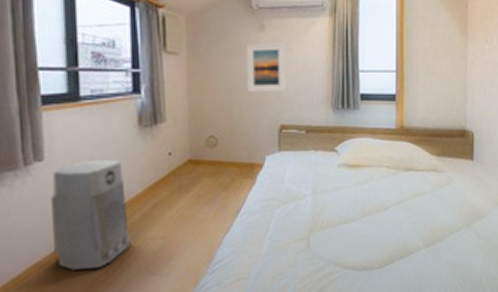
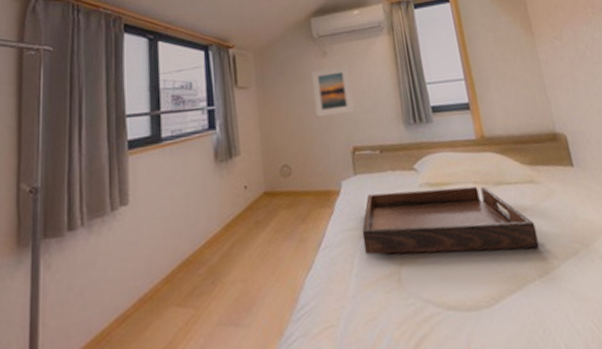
air purifier: present [50,160,131,270] -> none [133,198,211,324]
serving tray: none [280,169,431,225] -> present [362,186,540,255]

